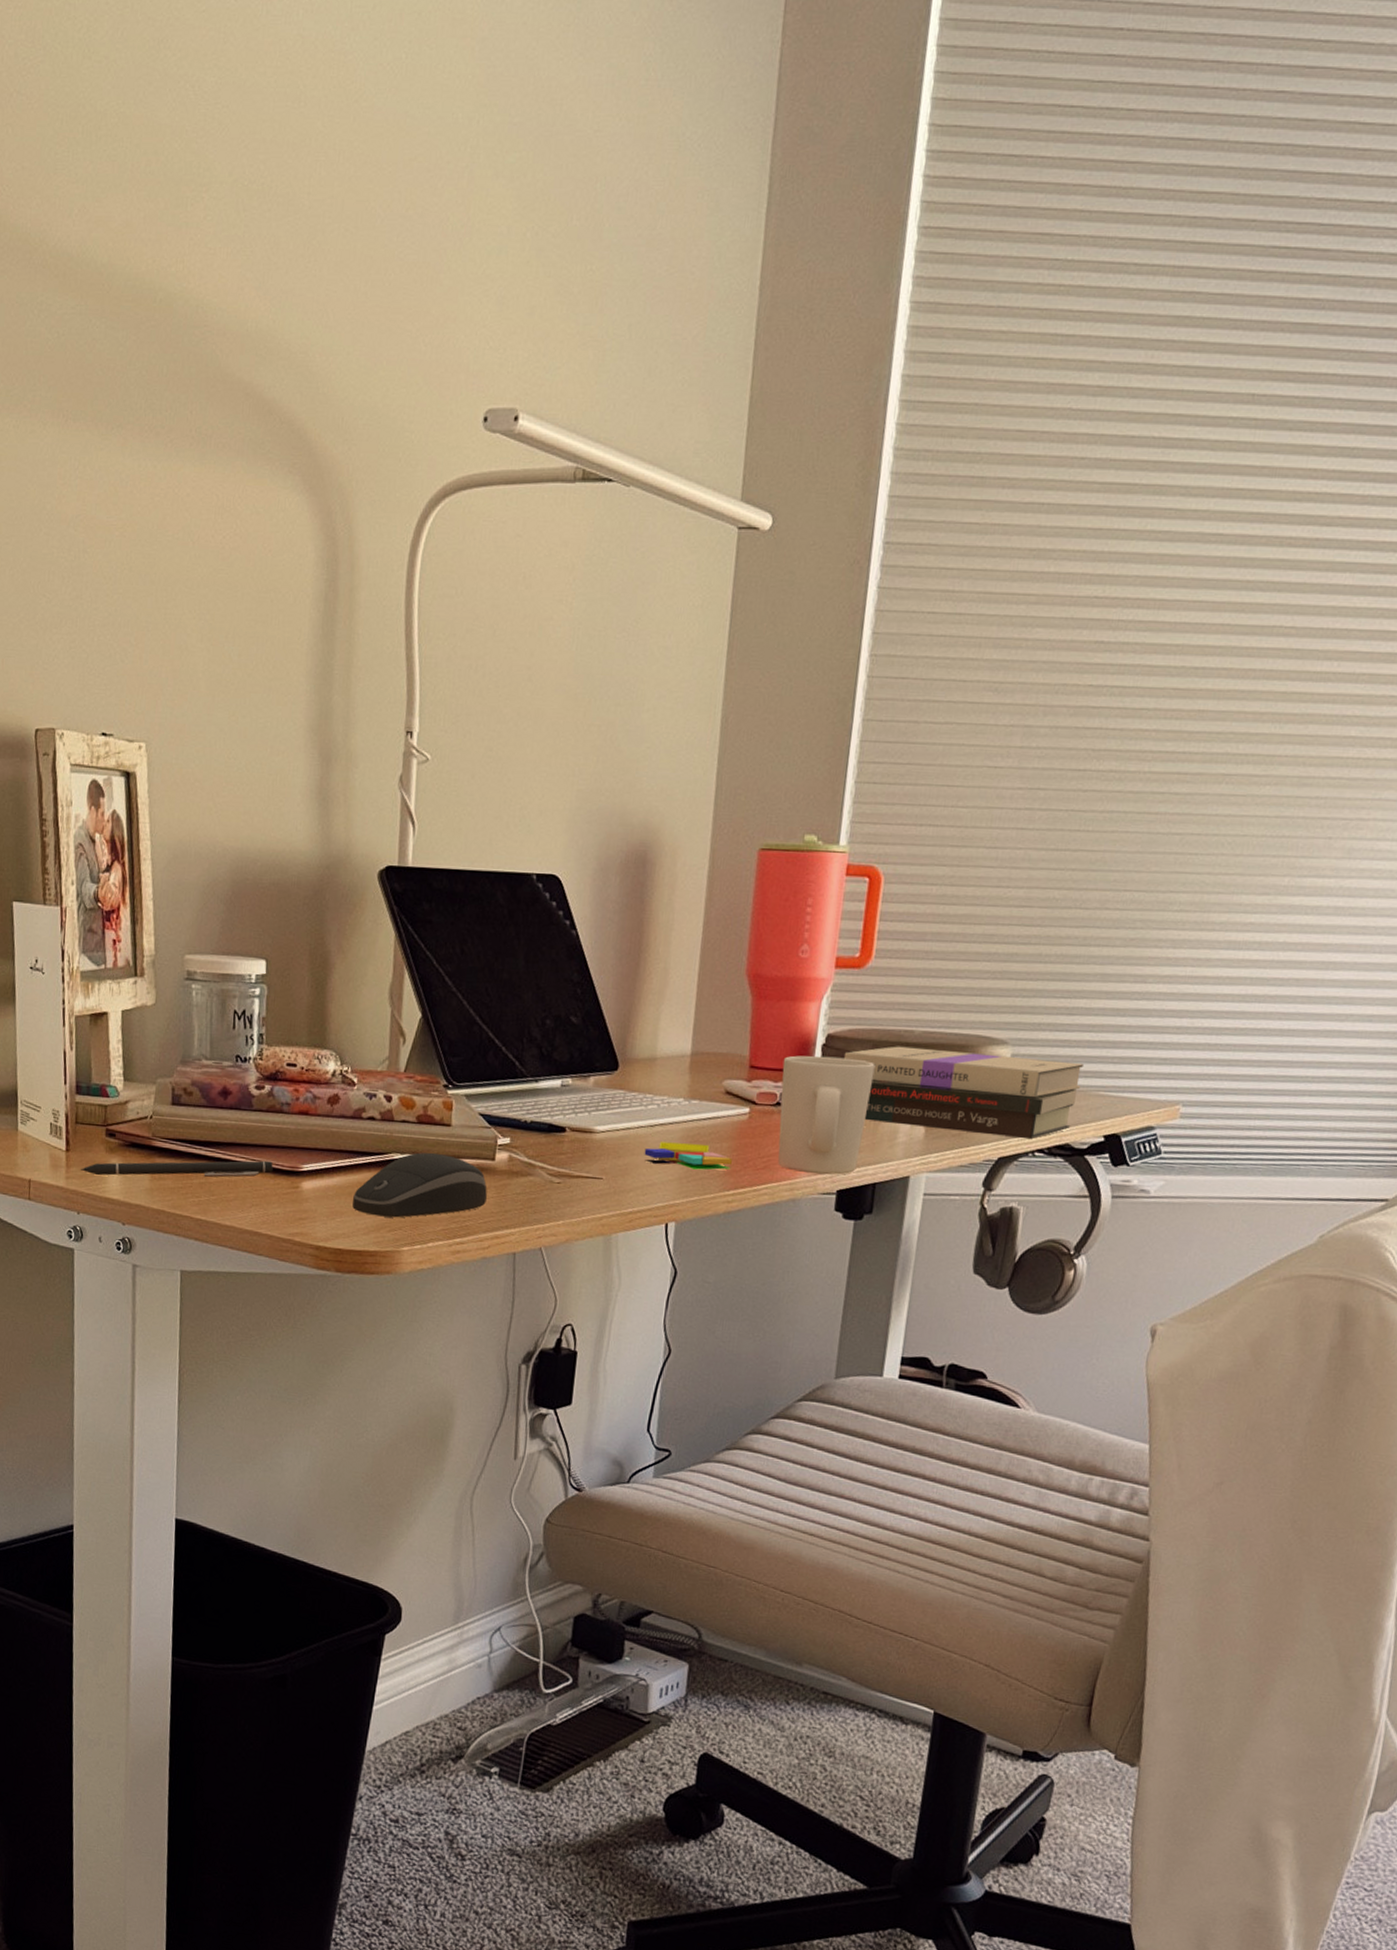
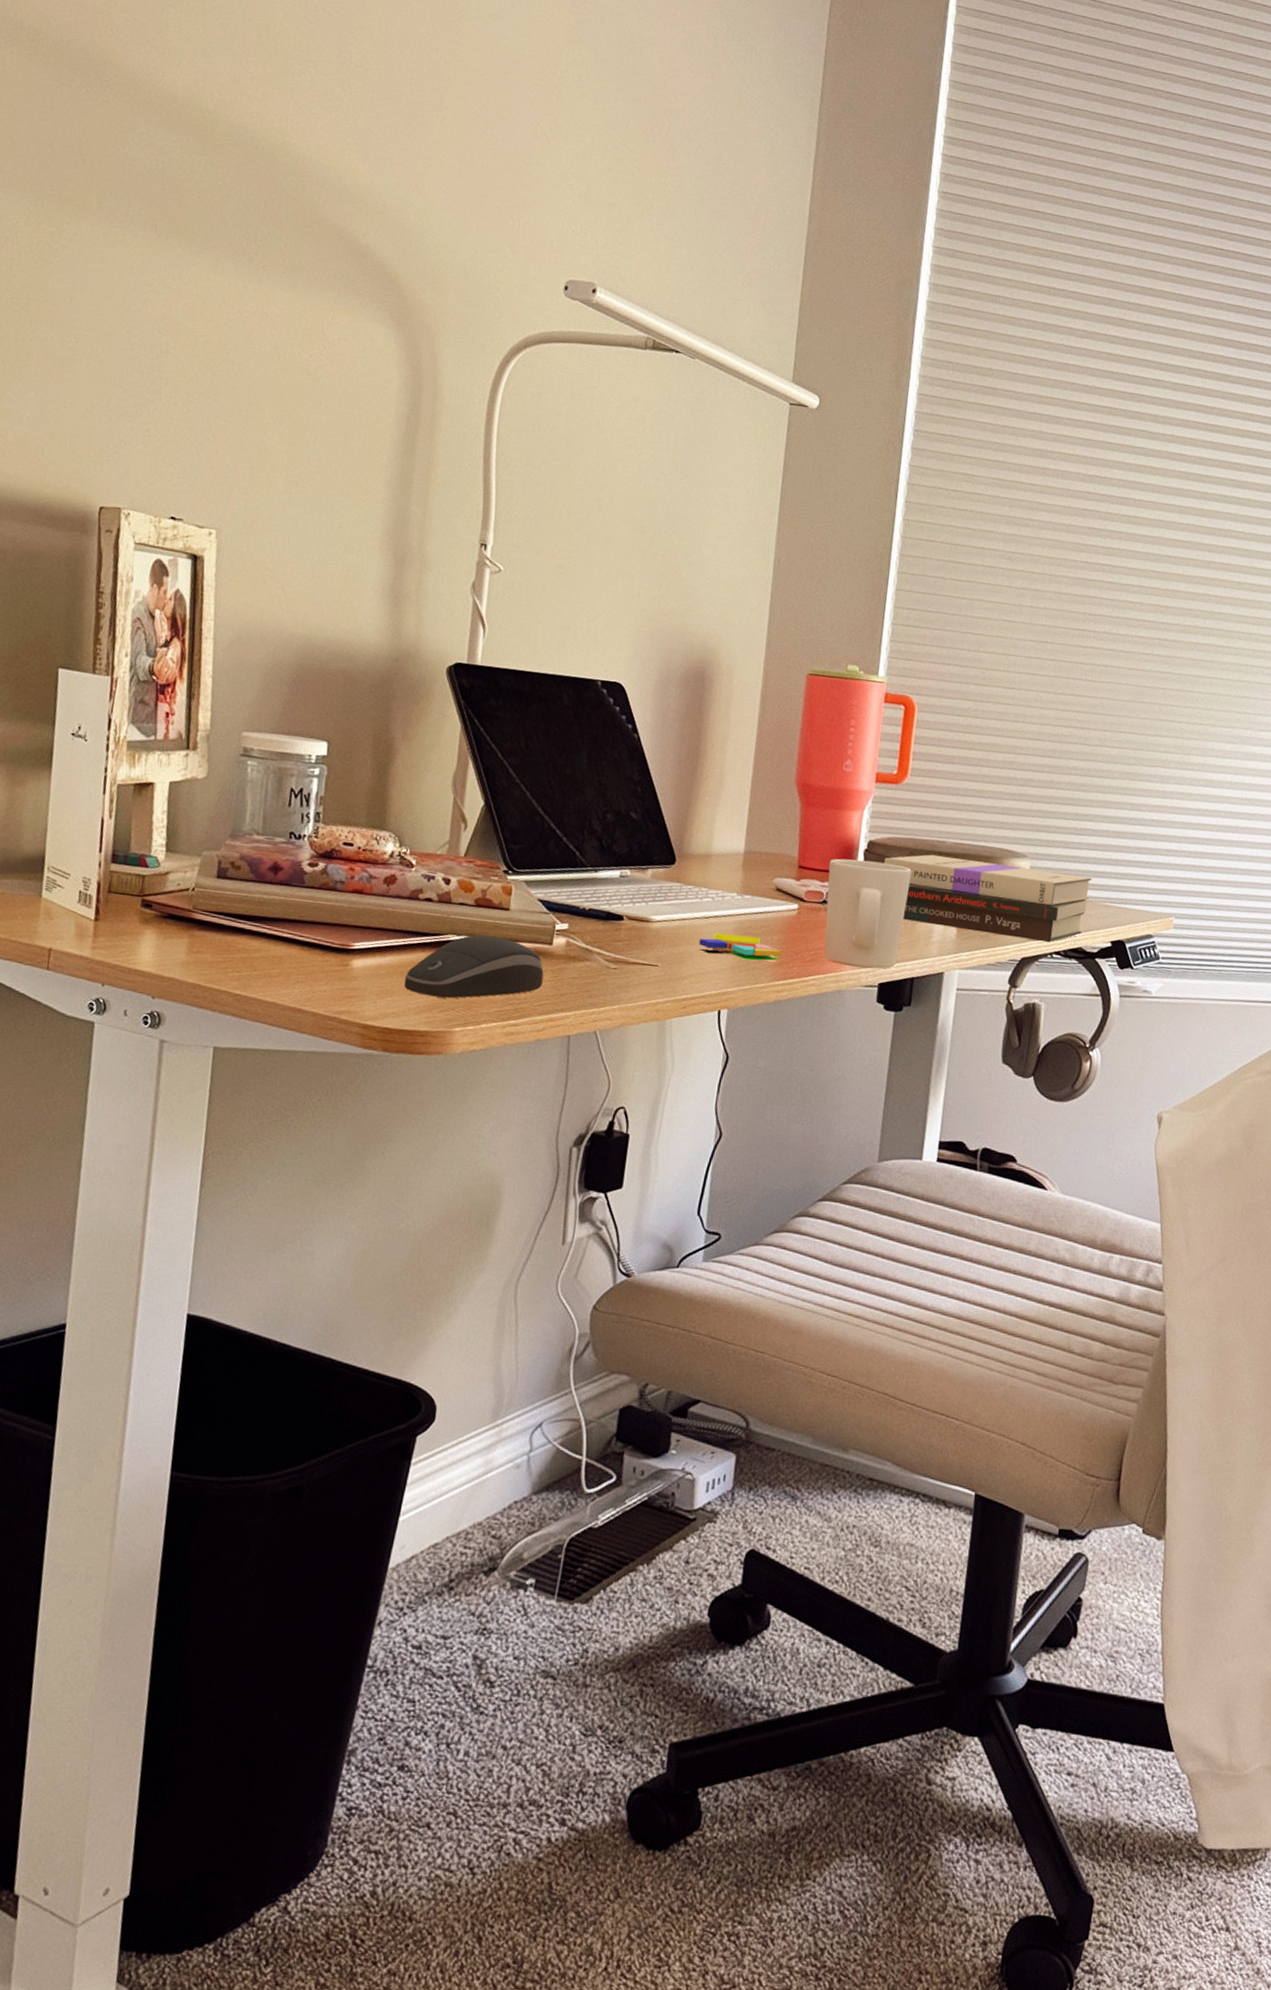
pen: present [80,1160,273,1178] -> none [108,933,323,954]

